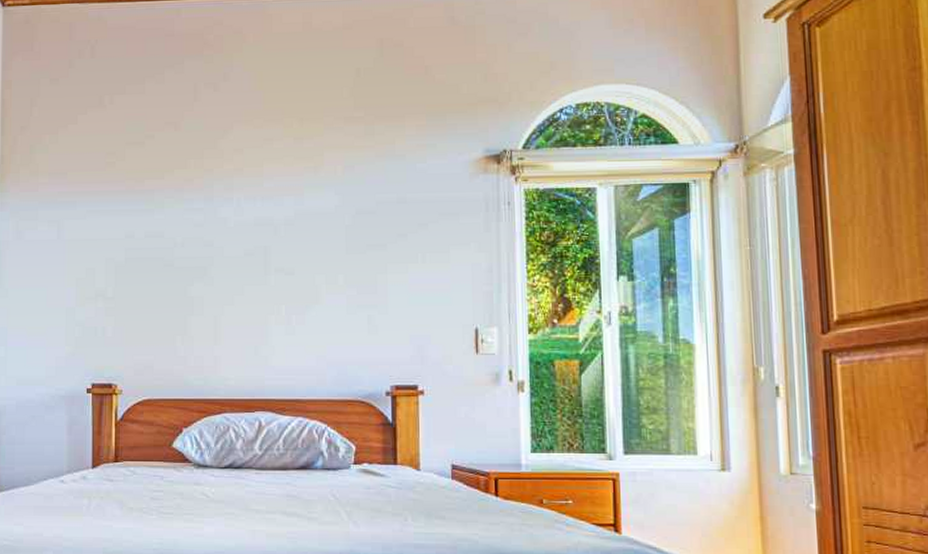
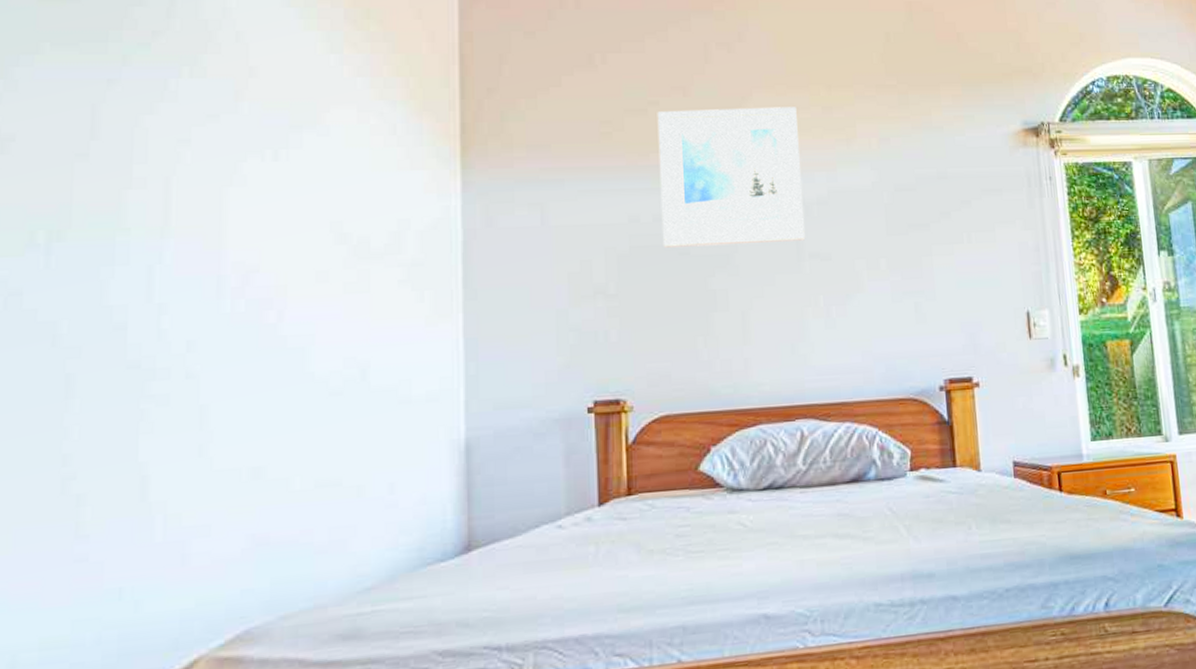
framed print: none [152,138,273,260] -> present [657,107,806,248]

